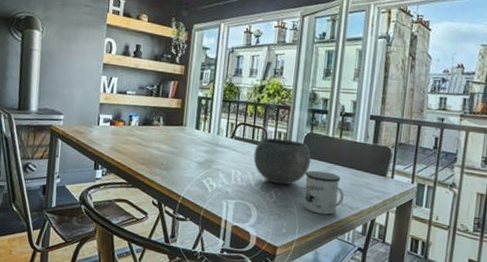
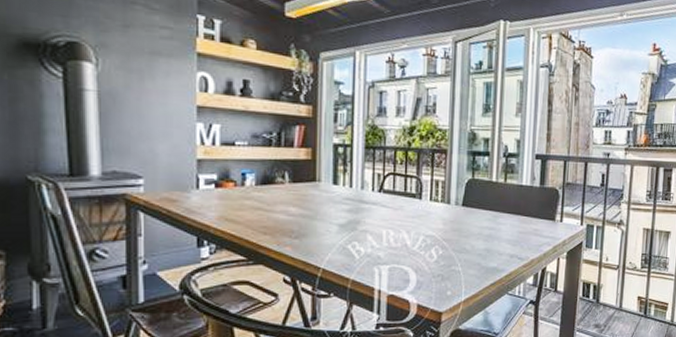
bowl: present [253,137,312,185] -> none [408,188,475,241]
mug: present [303,170,344,215] -> none [468,221,512,269]

